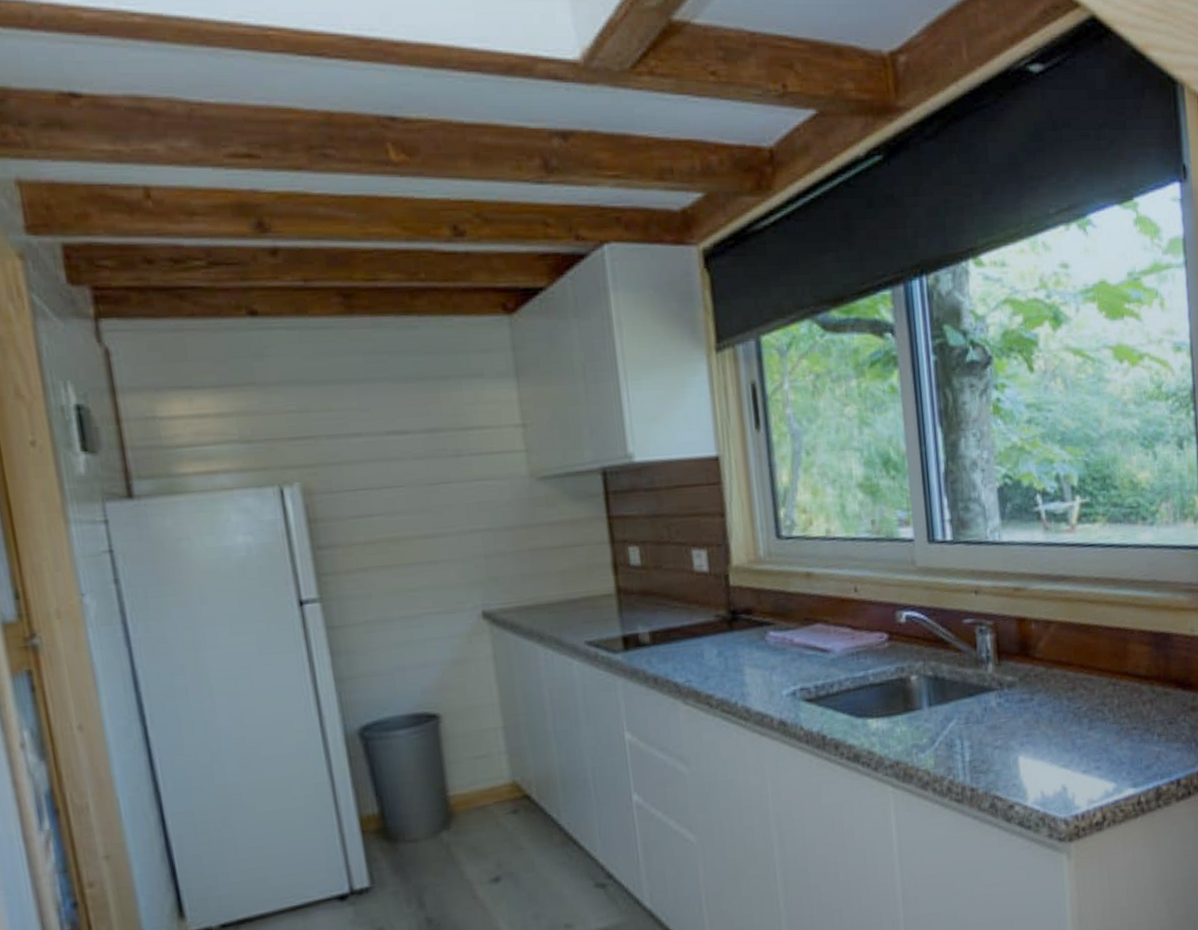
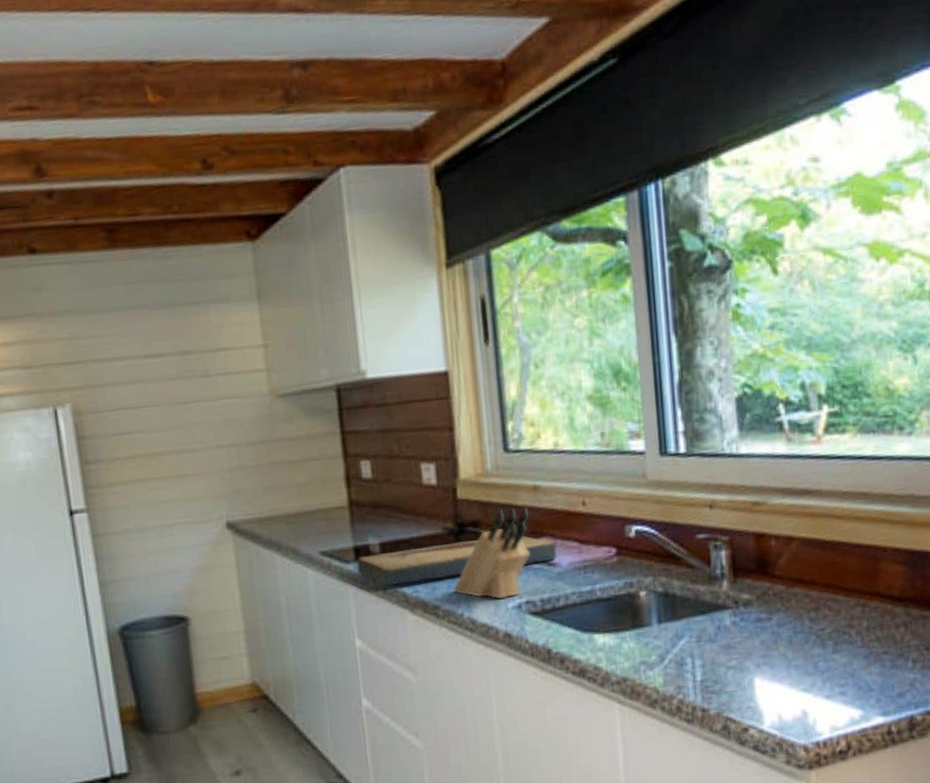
fish fossil: none [625,622,830,677] -> present [357,535,557,587]
knife block: none [727,594,803,687] -> present [454,507,530,599]

